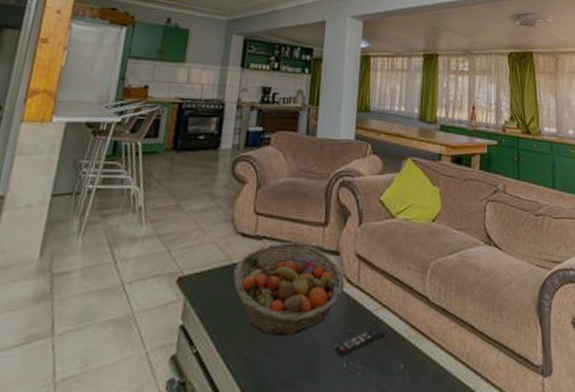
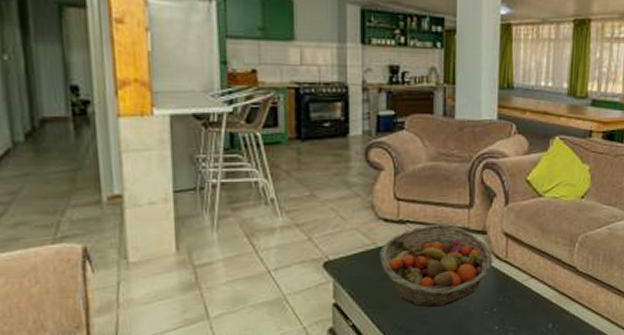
remote control: present [333,327,385,357] -> none [485,294,534,321]

